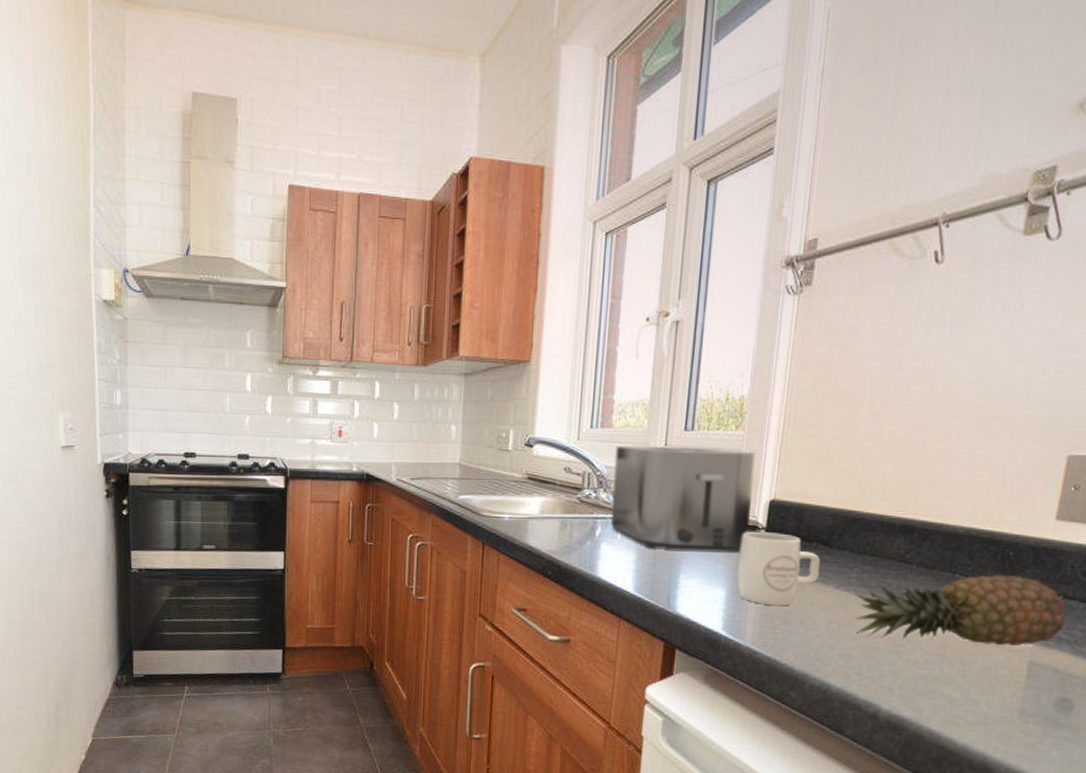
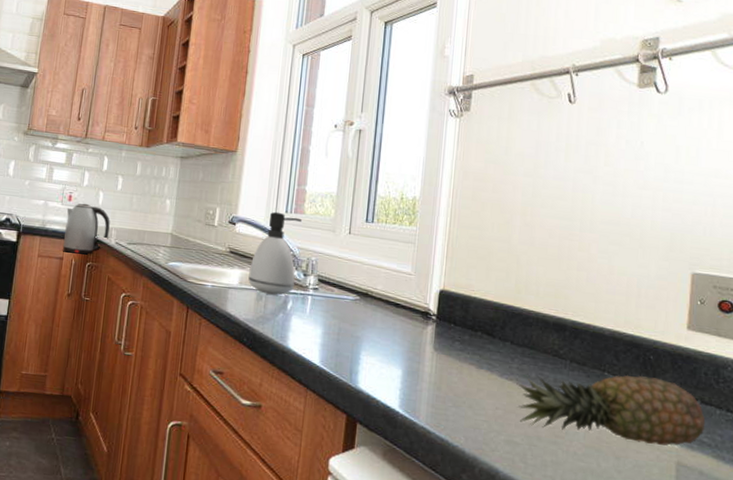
kettle: none [337,438,389,496] -> present [62,203,110,255]
soap dispenser: none [550,428,609,522] -> present [248,211,302,296]
toaster: present [611,445,756,552] -> none [301,230,427,335]
mug: present [737,531,820,606] -> none [412,317,485,389]

